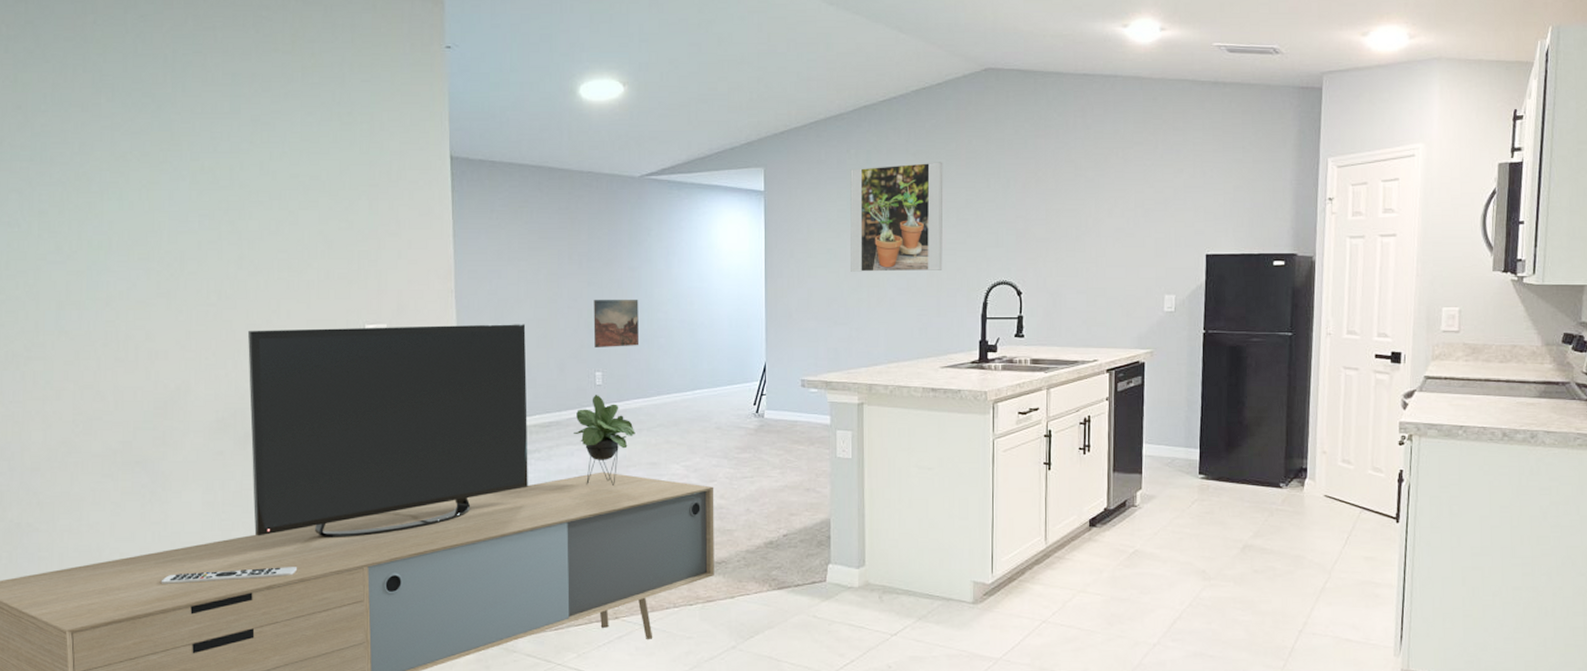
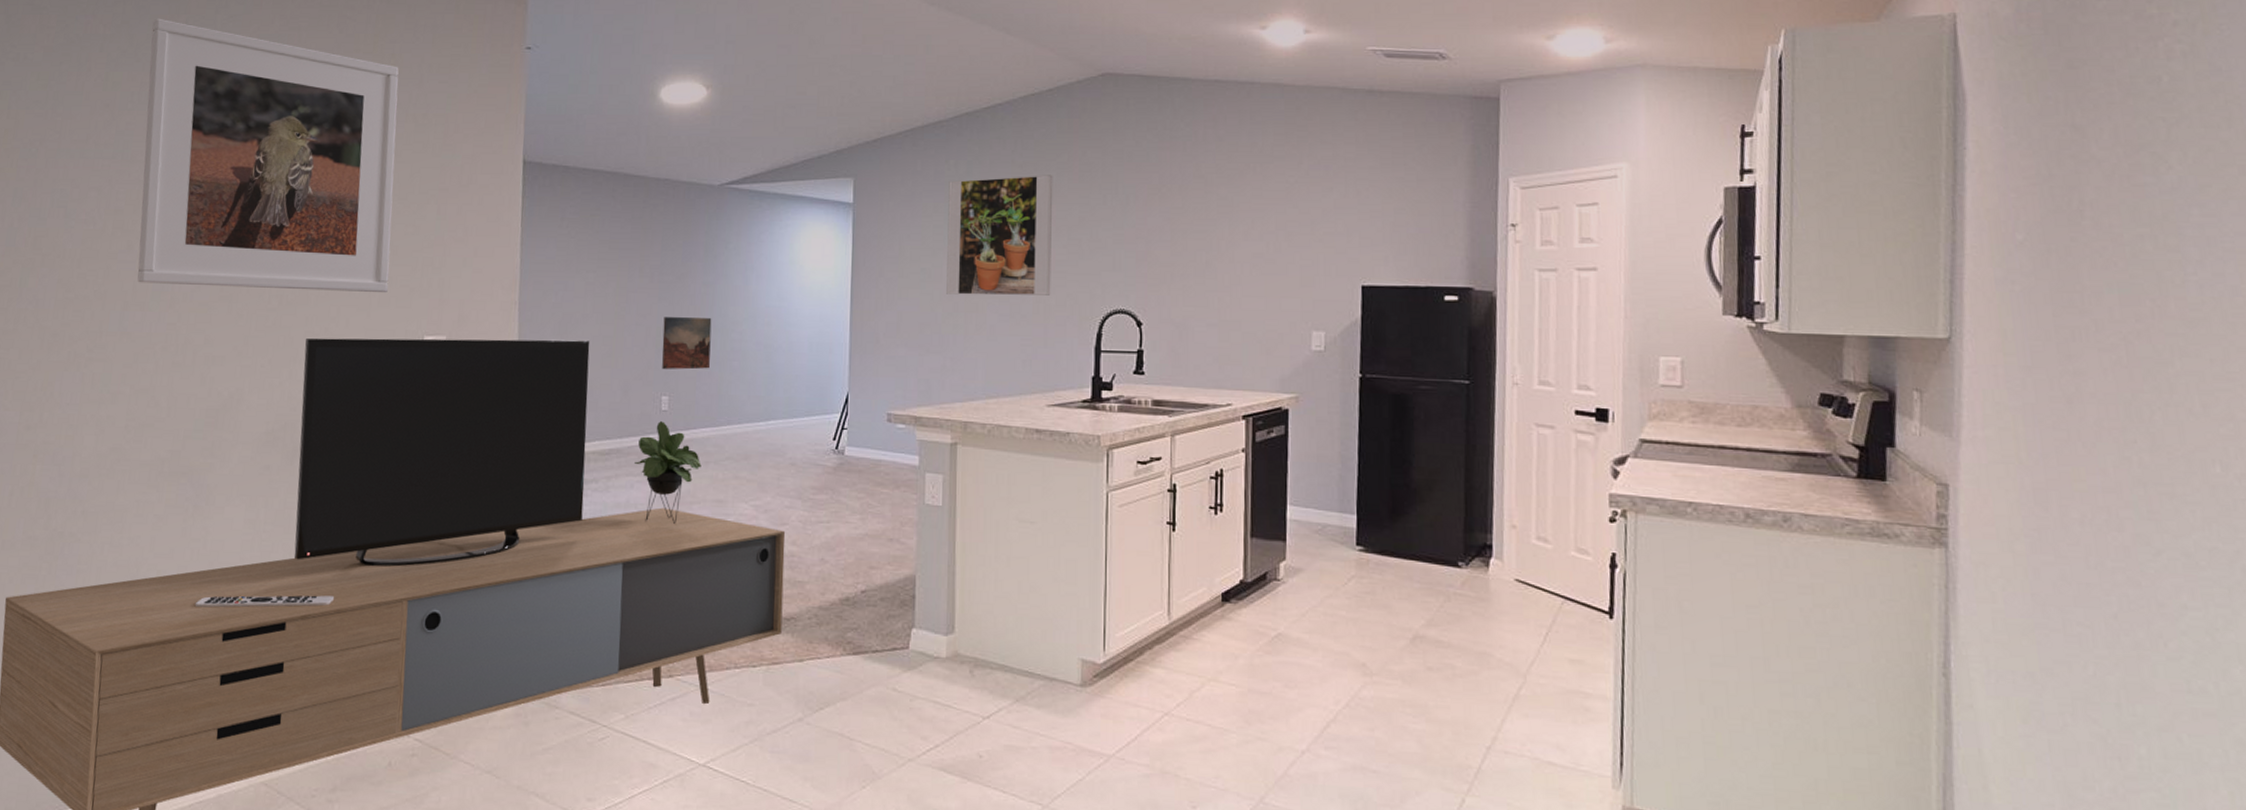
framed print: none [58,18,326,285] -> present [137,18,399,292]

